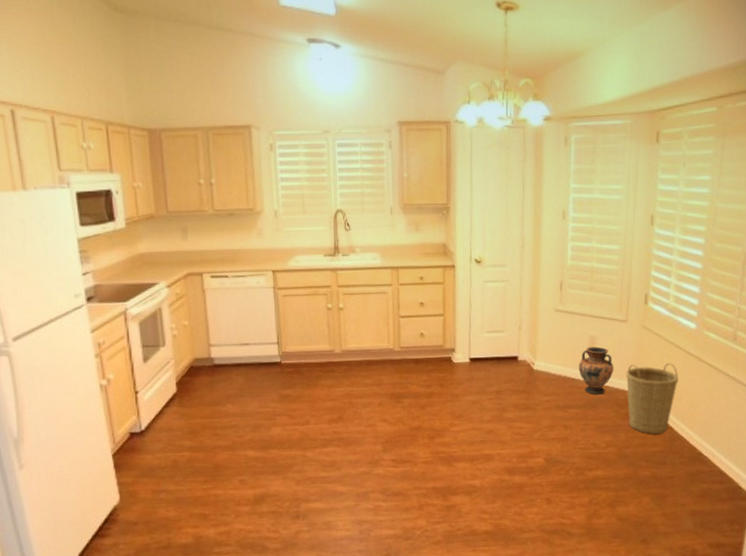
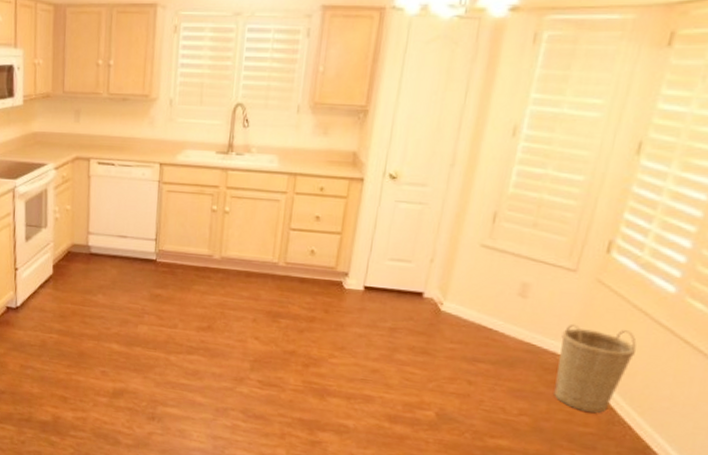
vase: present [578,346,614,395] -> none [498,294,548,353]

